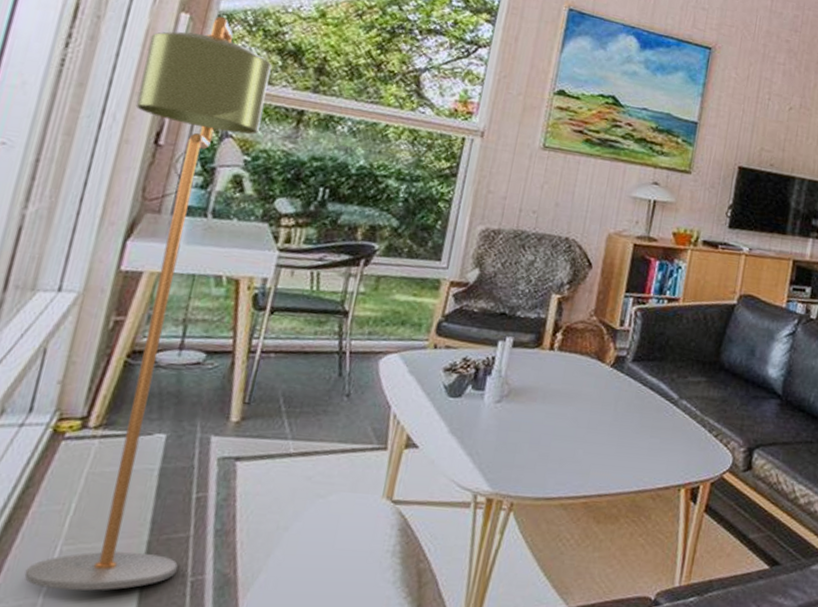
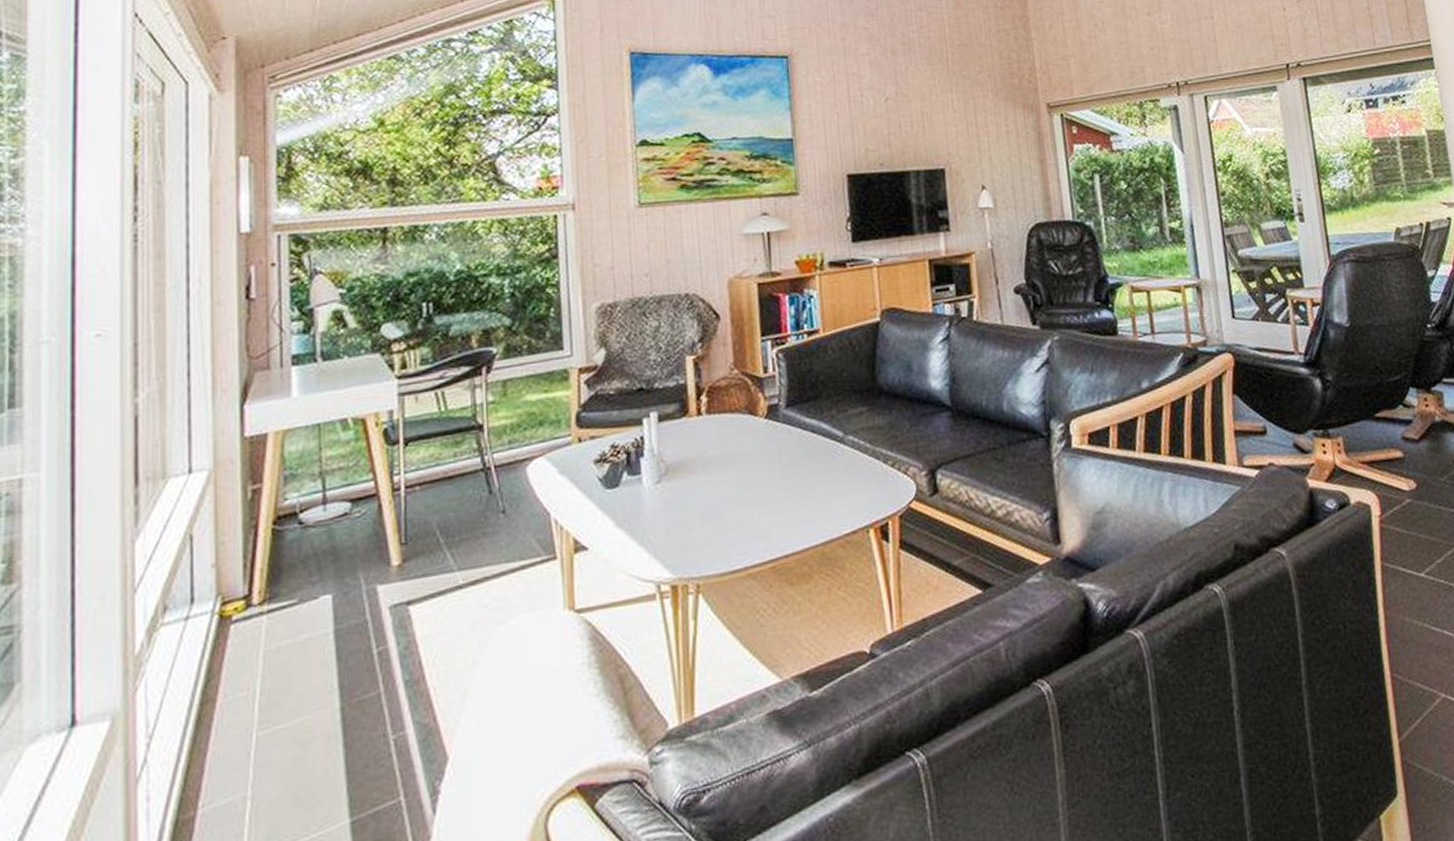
floor lamp: present [24,16,272,591] -> none [216,150,378,779]

